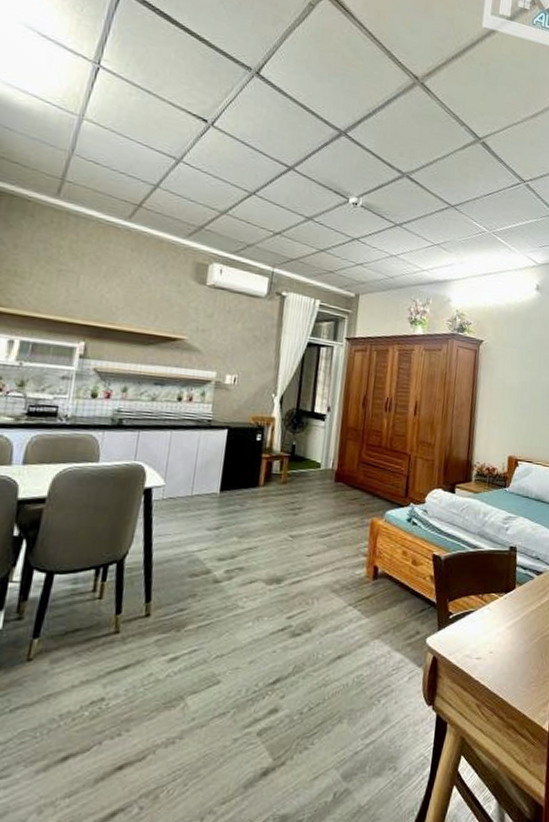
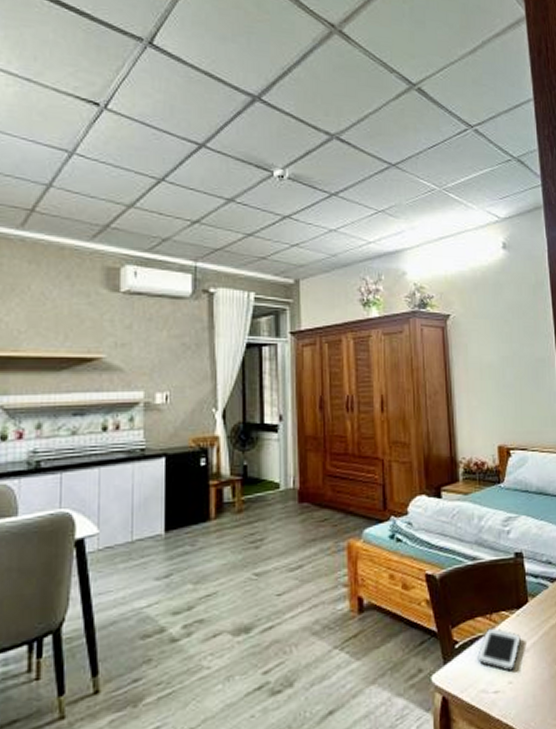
cell phone: none [466,605,505,643] -> present [477,627,521,672]

